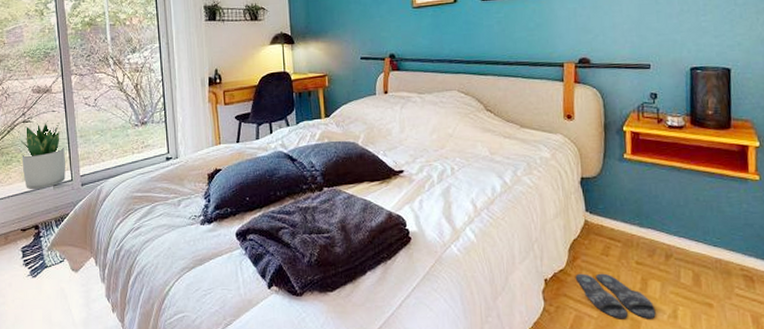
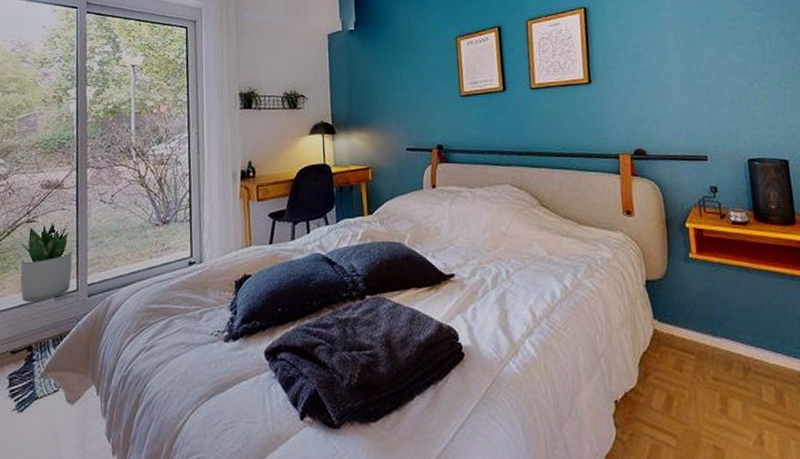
slippers: present [575,273,656,319] -> none [647,392,741,448]

